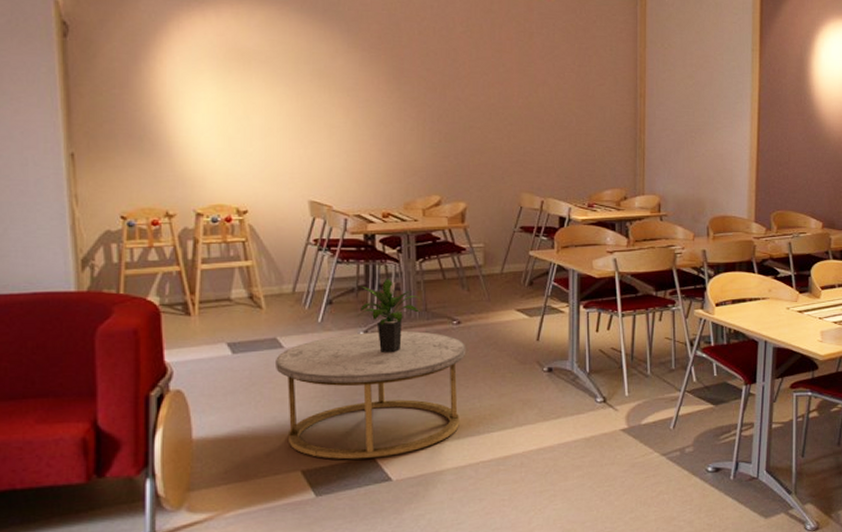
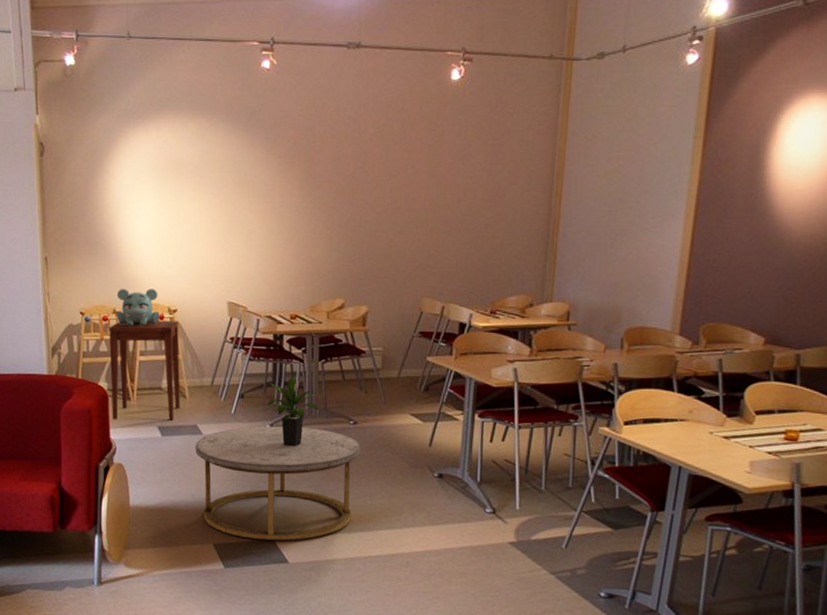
side table: none [160,223,255,339] -> present [109,320,181,421]
teddy bear: none [169,188,227,231] -> present [116,289,160,327]

